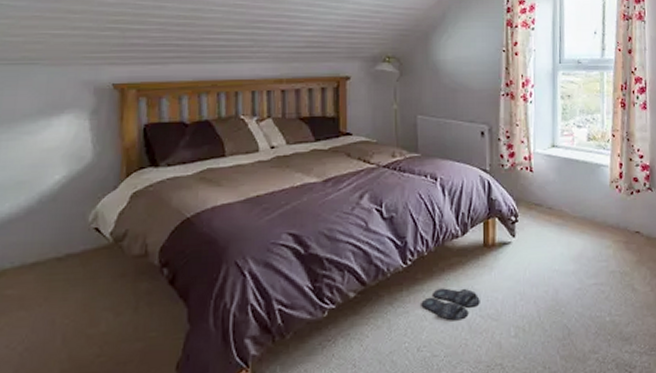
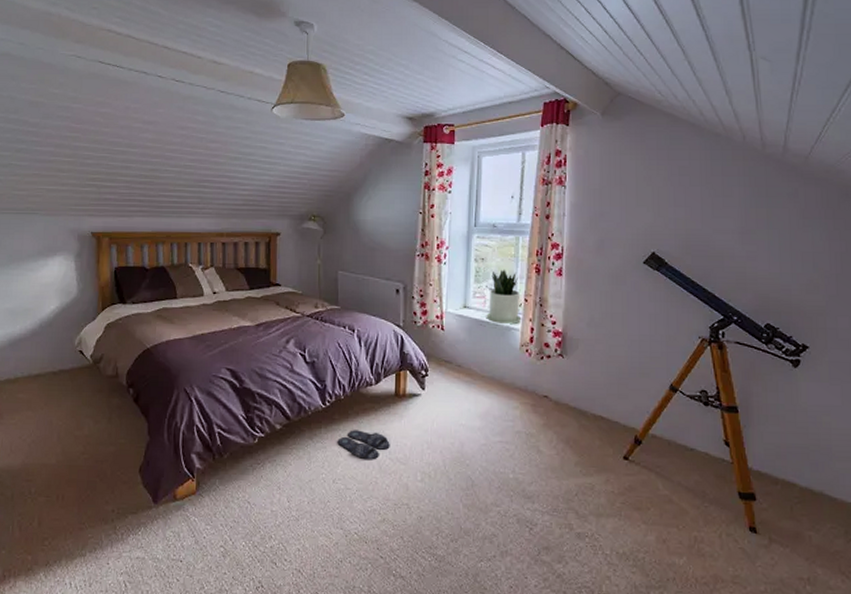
planter: none [575,105,610,162] -> present [486,269,522,325]

